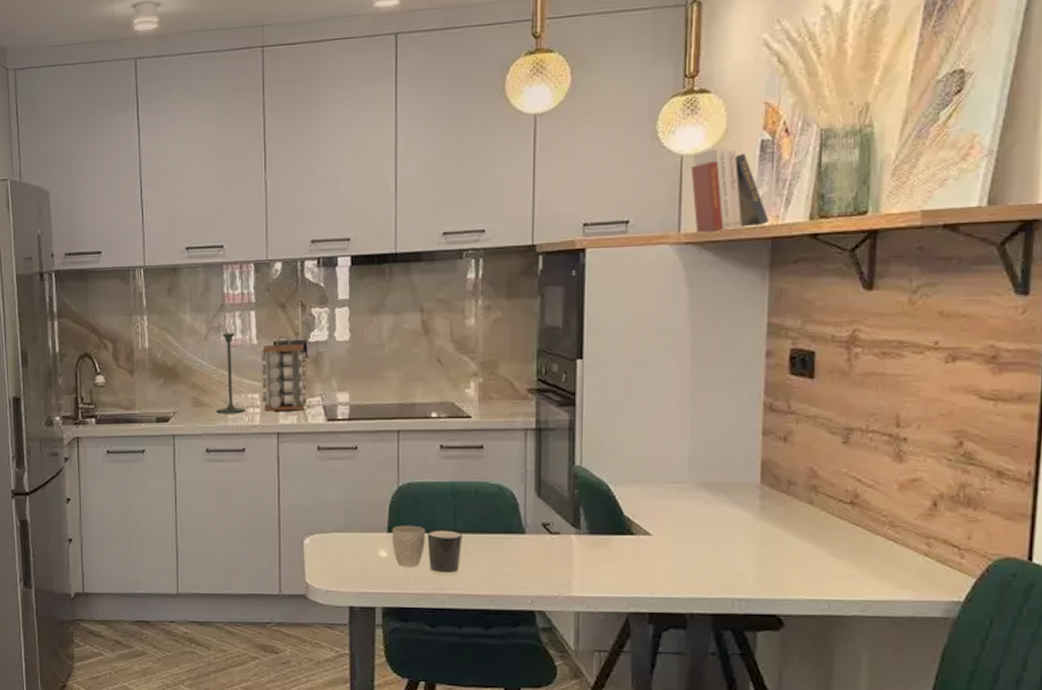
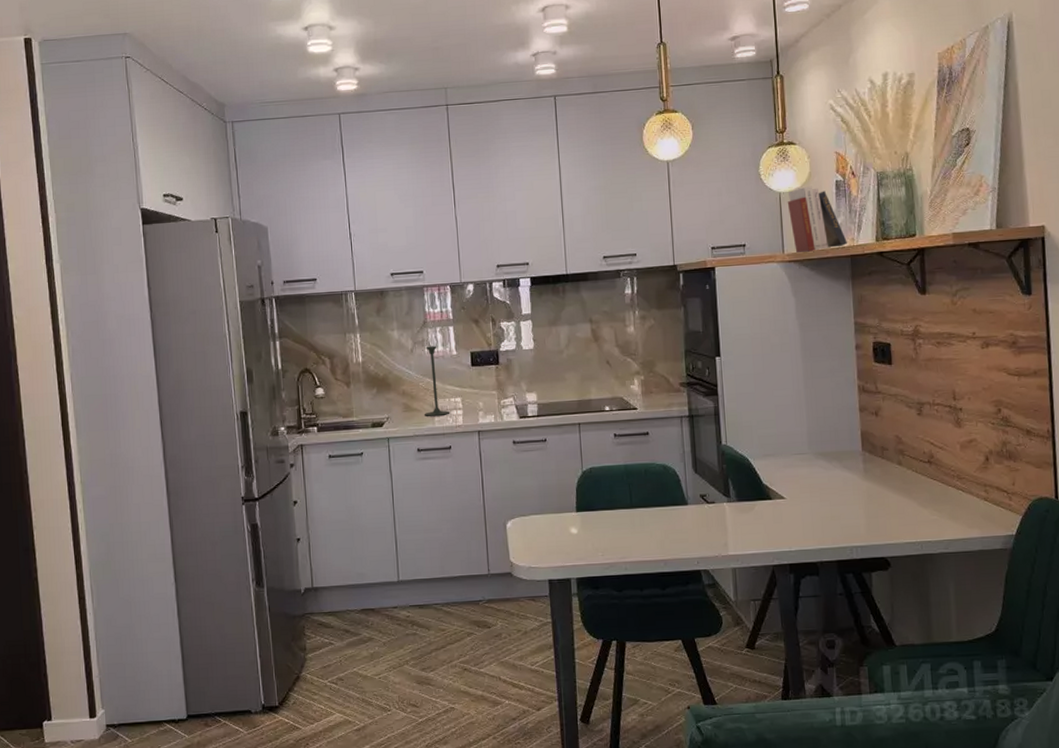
spice rack: present [261,335,308,411] -> none [460,346,502,413]
cup: present [392,525,426,567] -> none [579,504,608,541]
mug: present [427,530,462,576] -> none [609,506,638,546]

